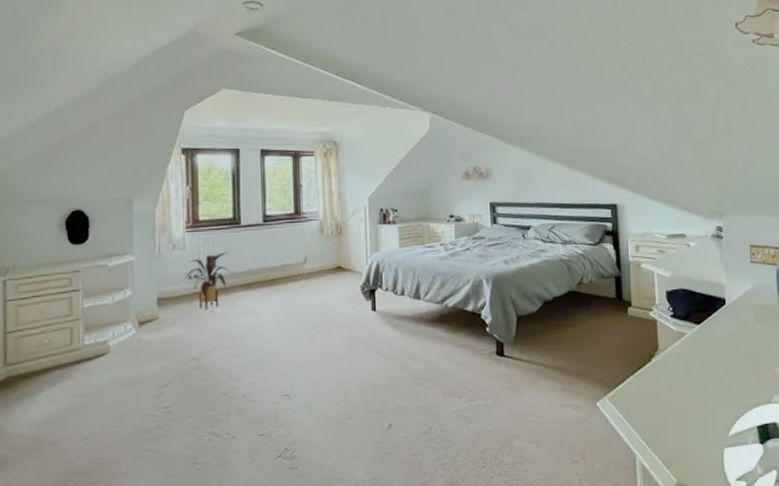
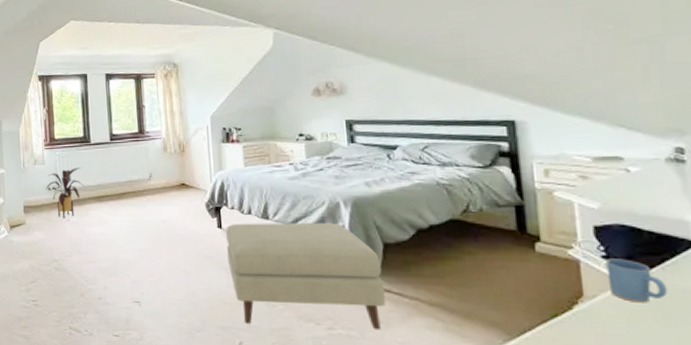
ottoman: none [380,299,518,405] -> present [226,222,387,330]
mug: none [673,316,710,351] -> present [606,258,668,303]

